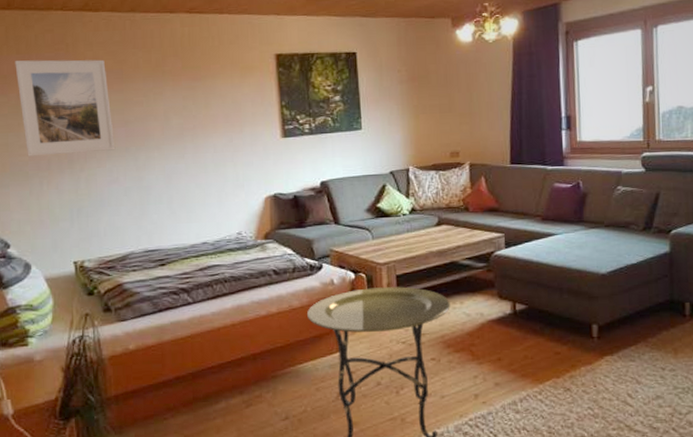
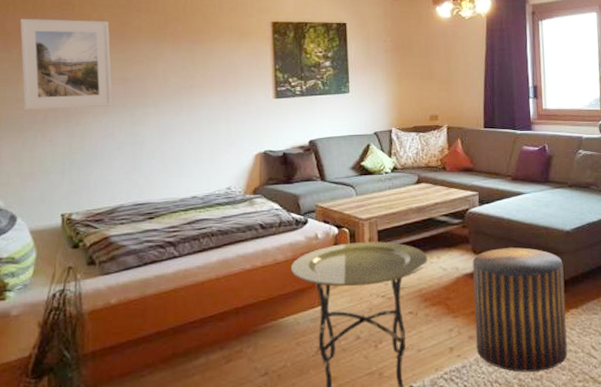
stool: none [498,292,601,420] -> present [472,247,568,372]

